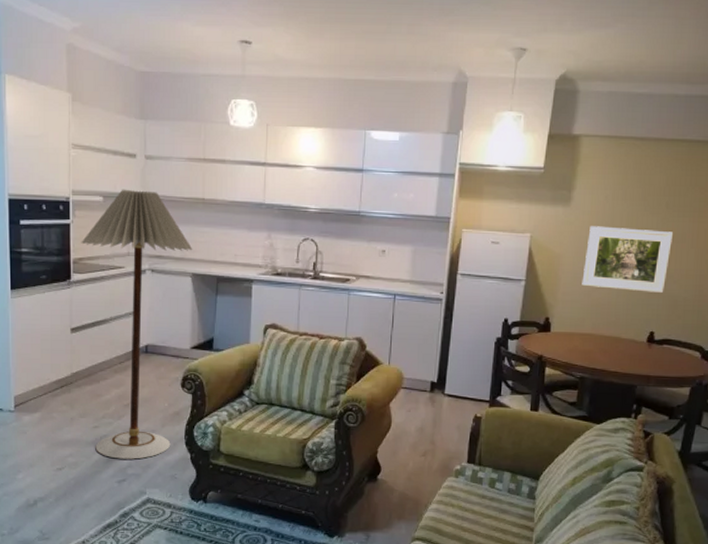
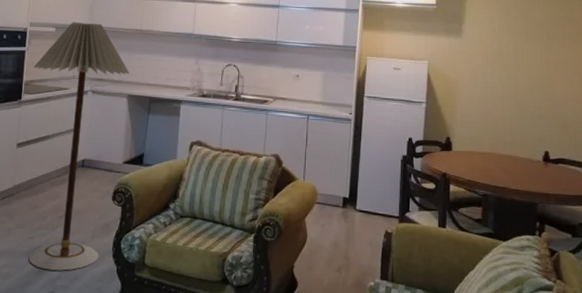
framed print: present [582,226,674,293] -> none [477,54,557,115]

